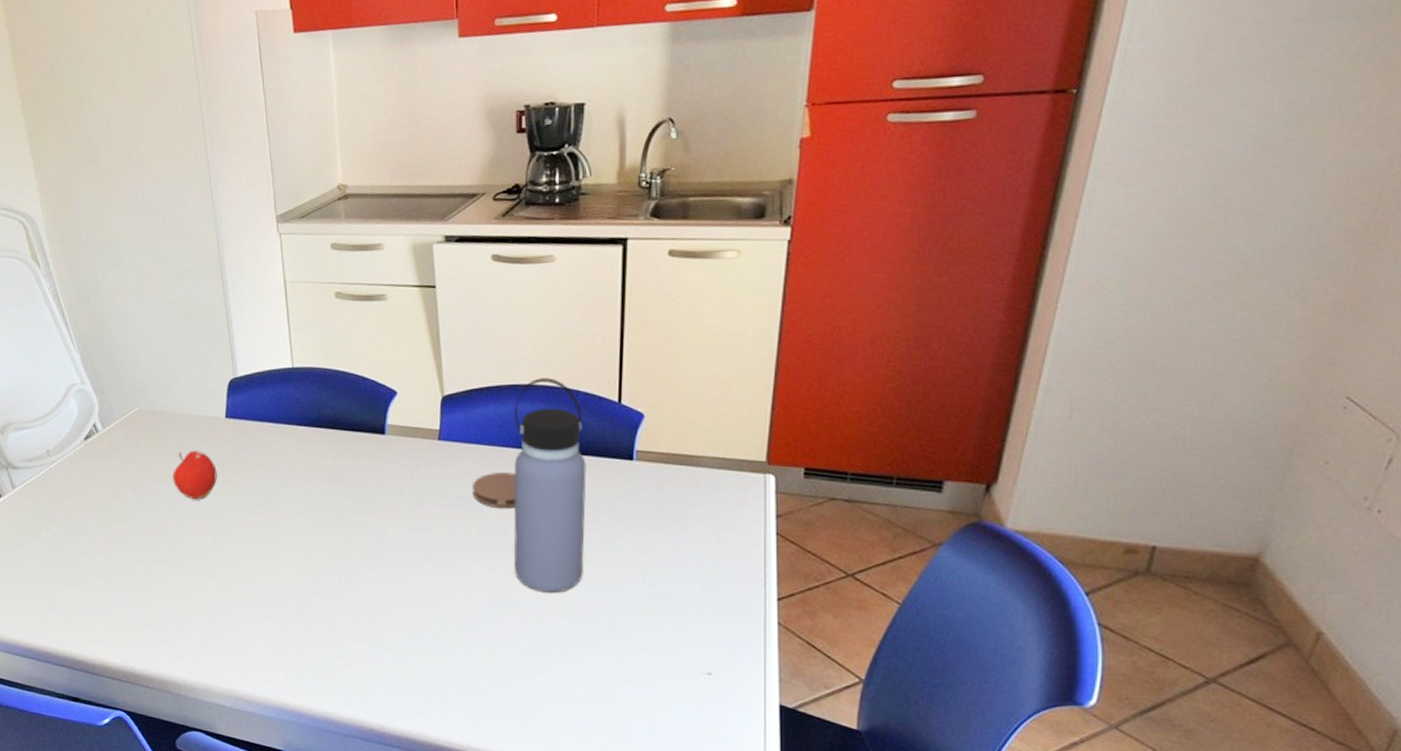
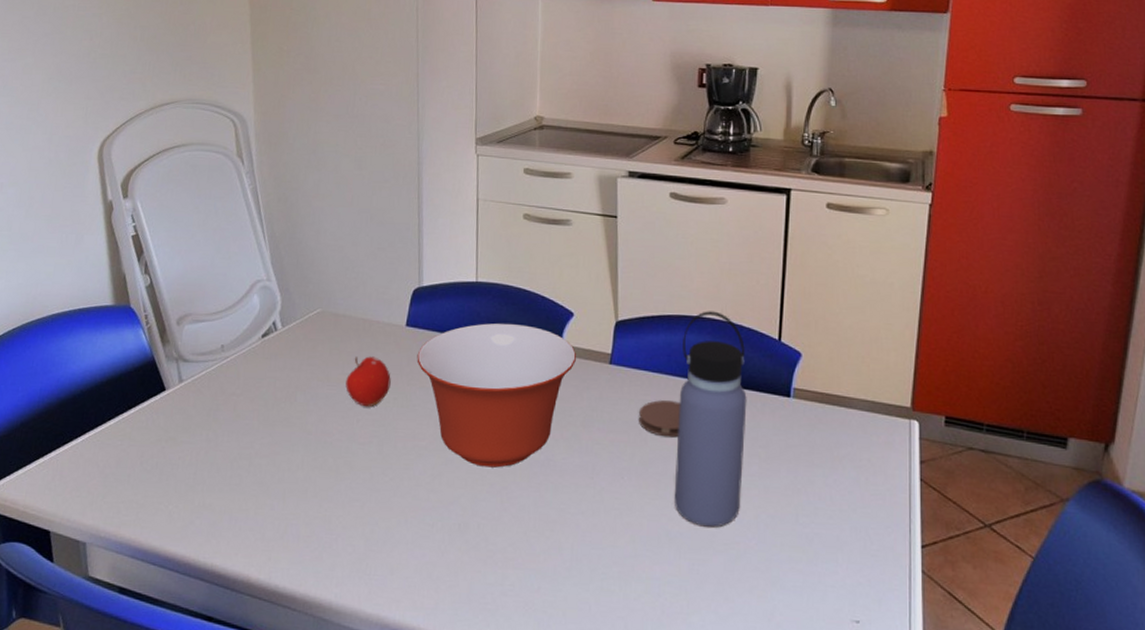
mixing bowl: none [240,407,403,549] -> present [416,323,576,468]

